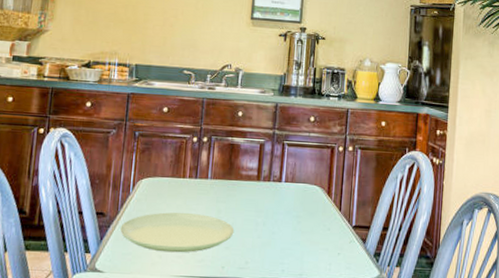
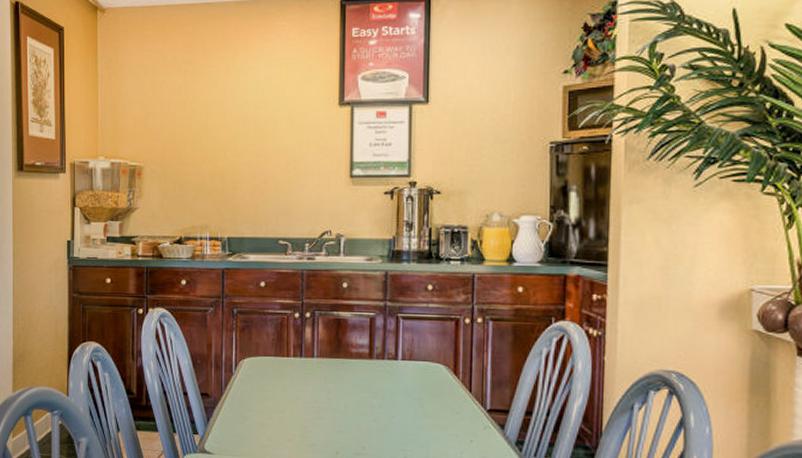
plate: present [120,212,235,253] -> none [226,393,347,436]

